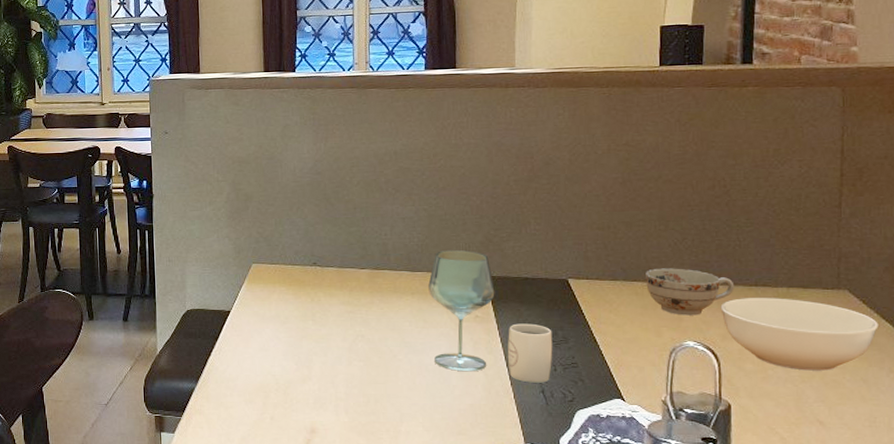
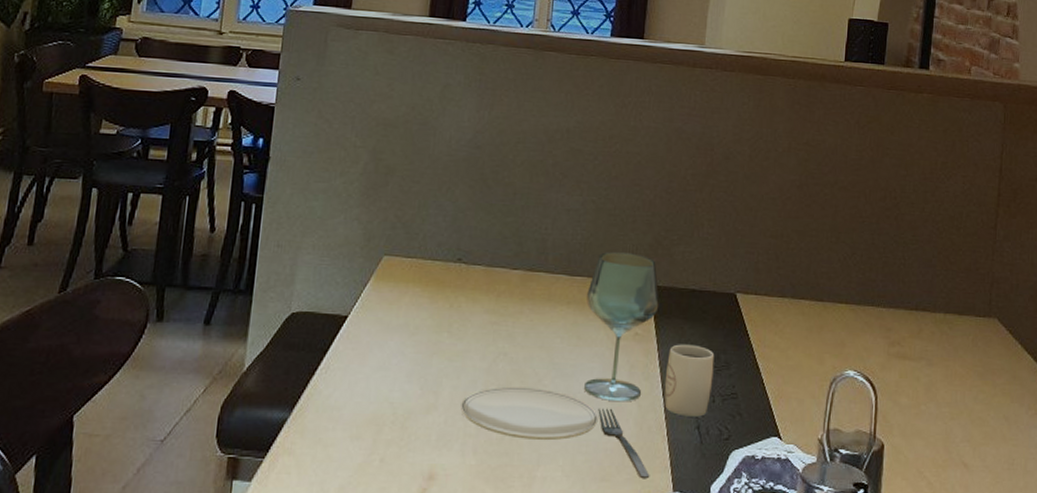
plate: none [330,361,450,402] -> present [461,386,599,440]
fork: none [449,377,502,434] -> present [598,408,650,479]
teacup: present [644,268,735,315] -> none [812,285,897,341]
bowl: present [720,298,878,371] -> none [882,323,1022,407]

